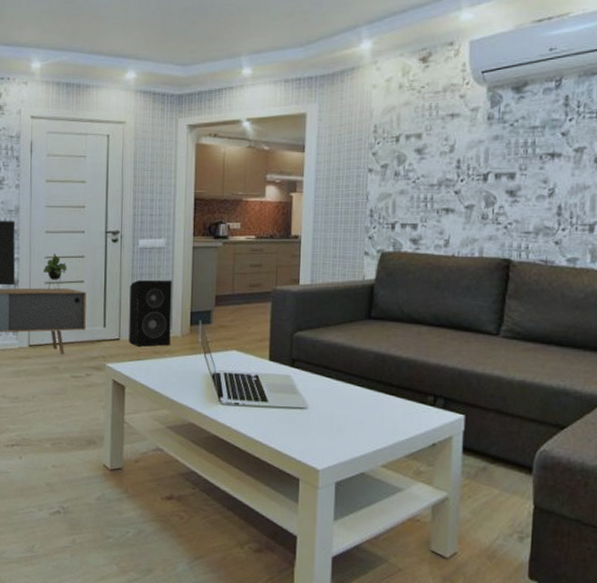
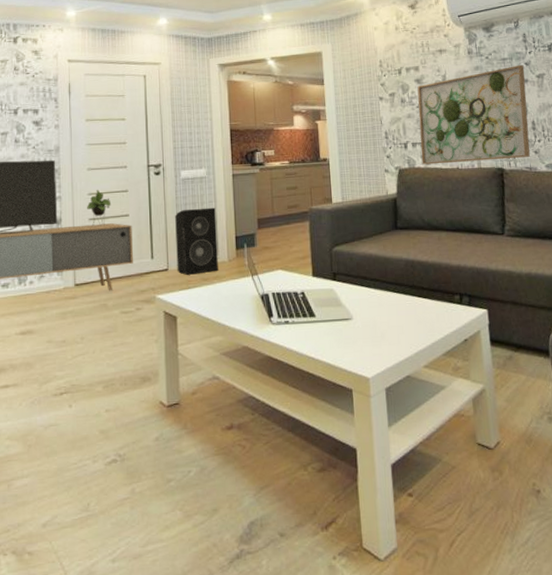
wall art: none [410,134,560,250] -> present [417,64,530,165]

